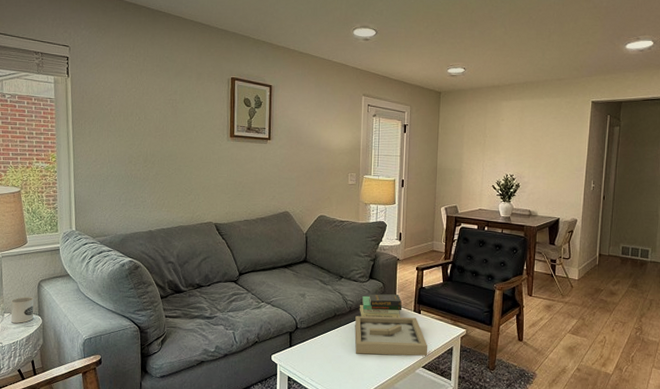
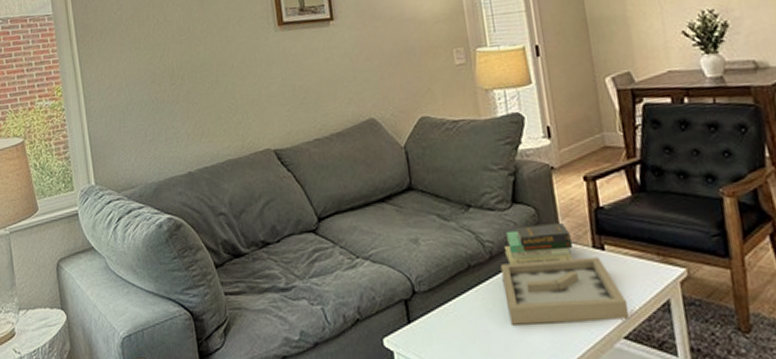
mug: present [10,297,37,323] -> none [26,284,58,323]

